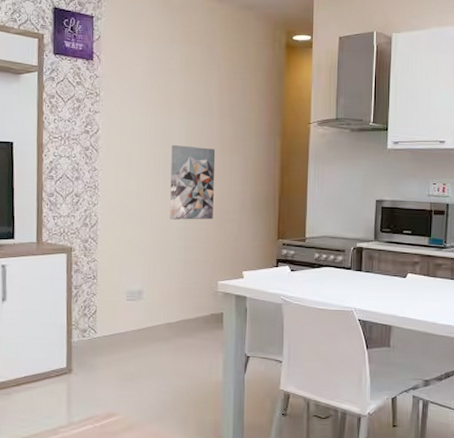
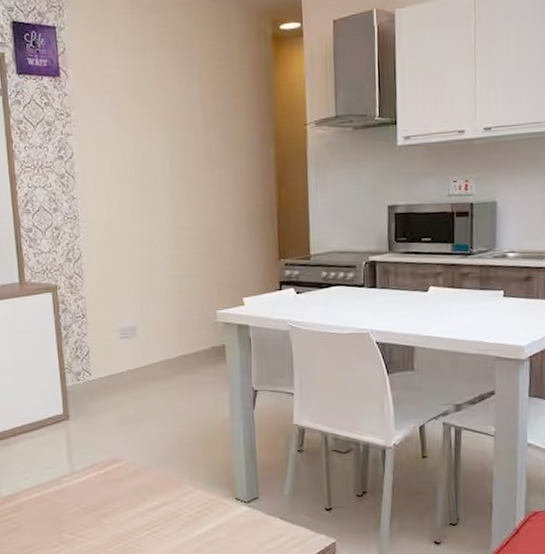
wall art: present [170,145,216,220] -> none [153,163,206,247]

